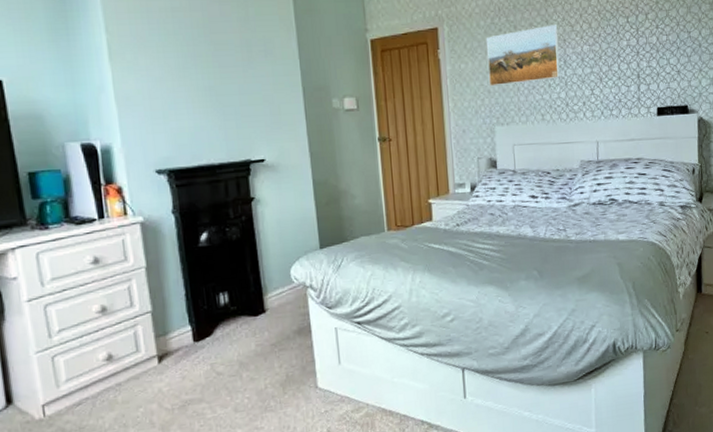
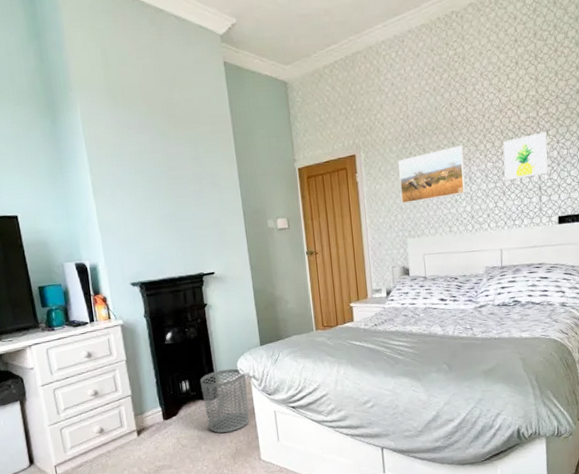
waste bin: none [242,276,305,357] -> present [199,368,250,433]
wall art: none [600,15,647,66] -> present [502,132,548,181]

